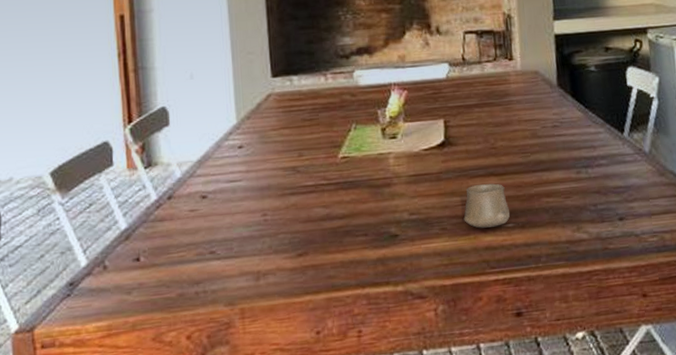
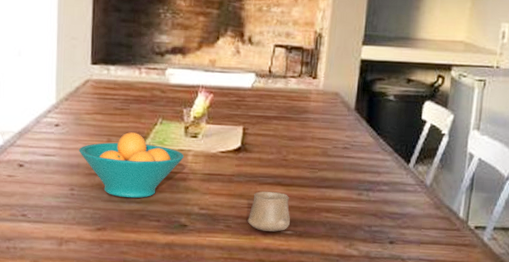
fruit bowl: none [267,142,385,215] -> present [78,132,184,199]

